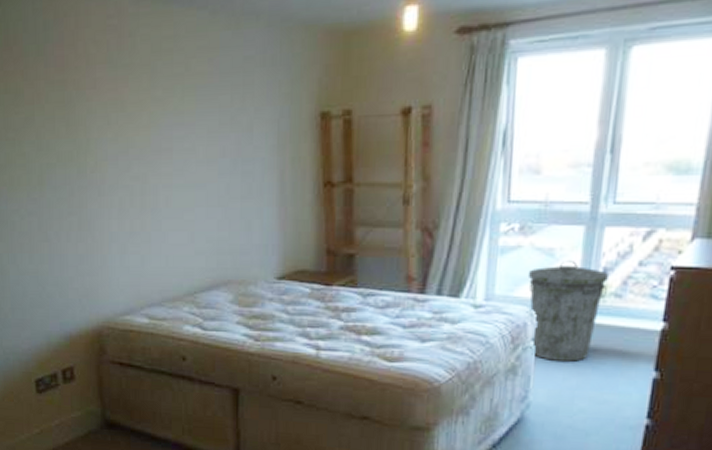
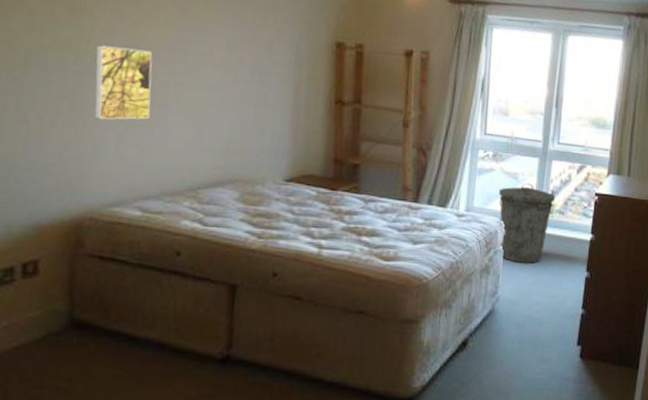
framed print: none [93,154,145,231] -> present [94,44,152,120]

